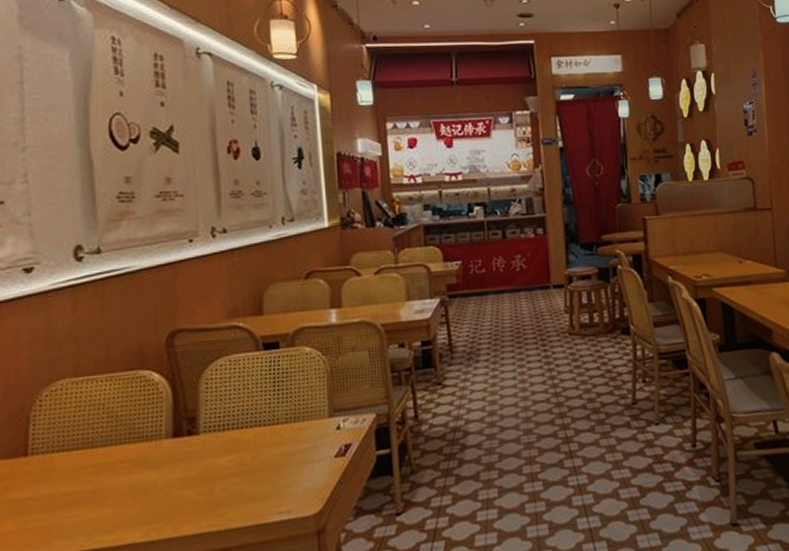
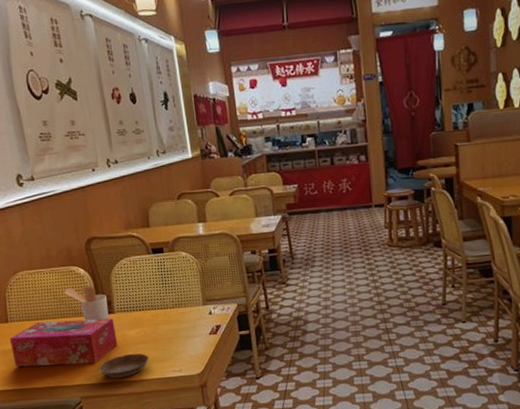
tissue box: none [25,442,200,524] -> present [9,318,118,367]
utensil holder: none [124,396,190,447] -> present [63,285,109,321]
saucer: none [165,490,245,531] -> present [98,353,150,379]

